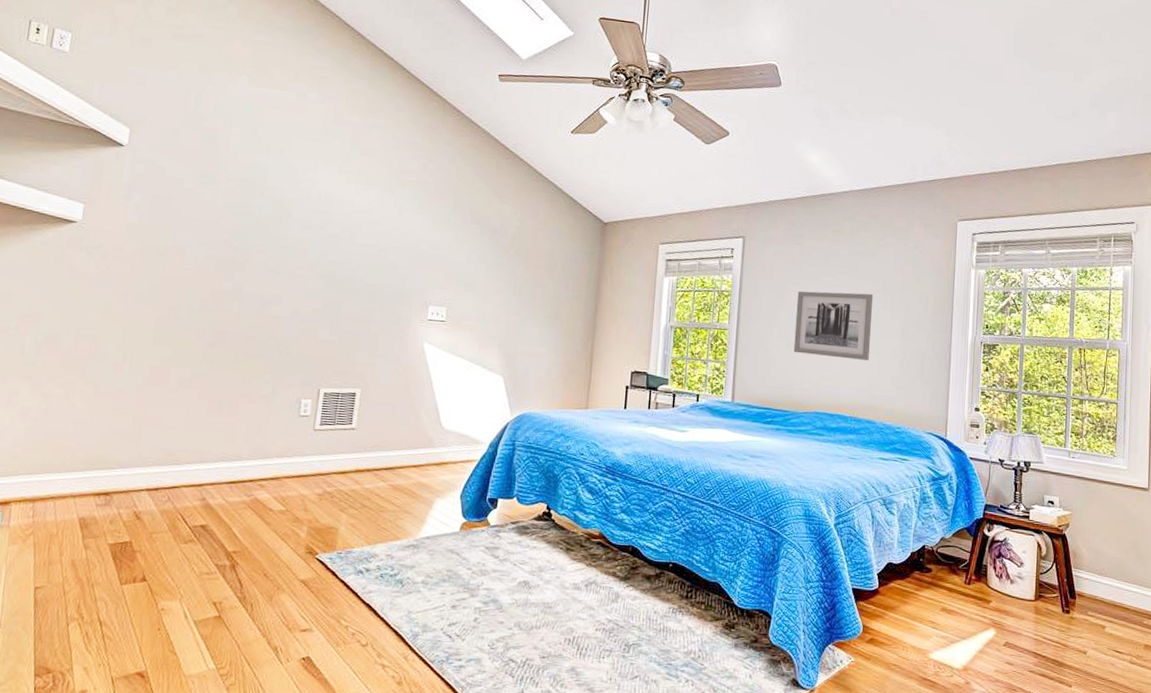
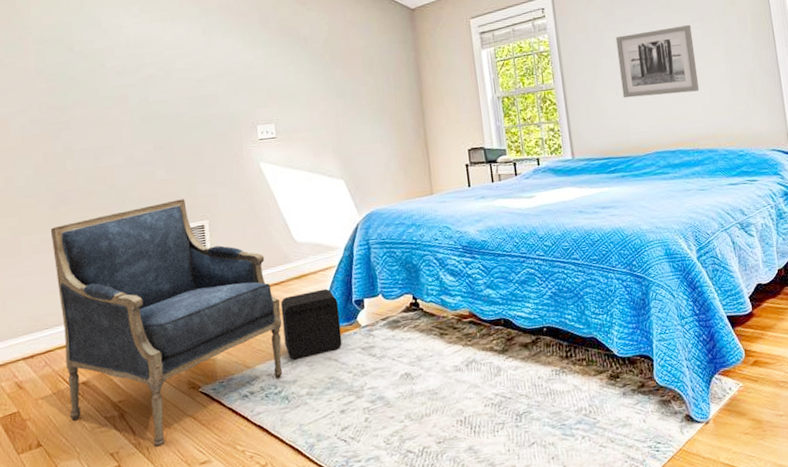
armchair: none [181,362,415,605] -> present [50,199,283,447]
air purifier: none [410,480,472,547] -> present [280,288,342,361]

